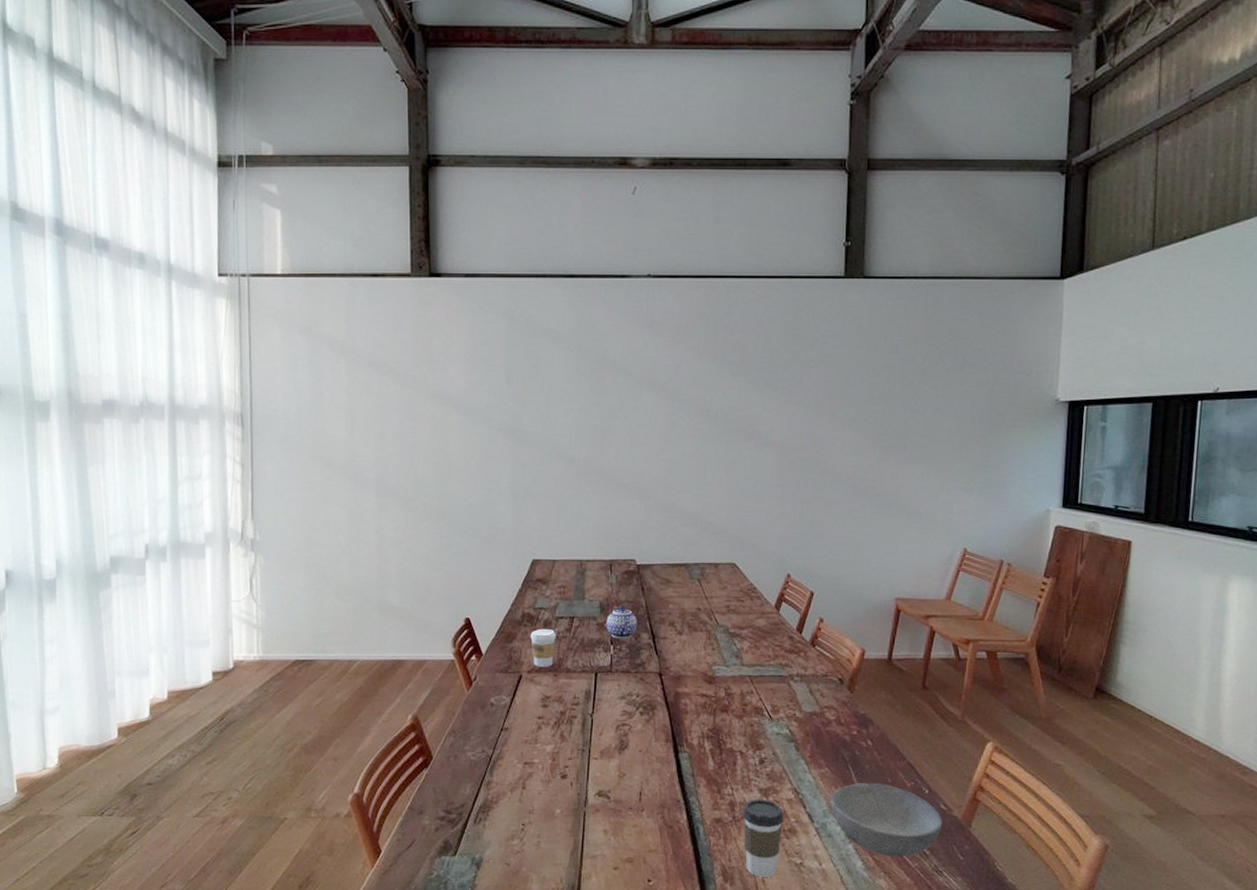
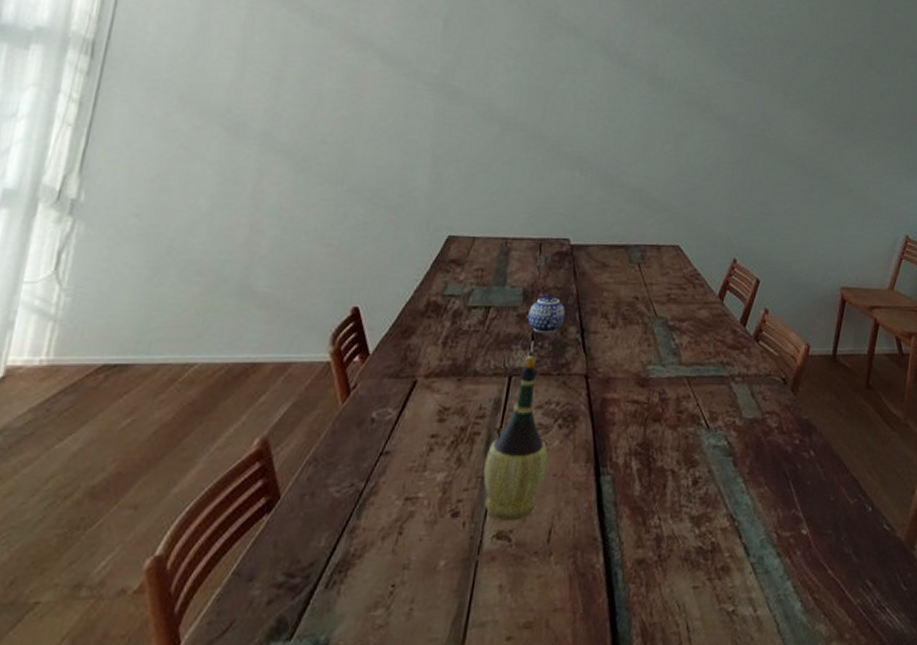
coffee cup: present [530,628,556,667] -> none [433,320,467,370]
wine bottle: none [583,657,634,784] -> present [483,356,549,522]
coffee cup: present [743,799,783,877] -> none [669,529,716,634]
bowl: present [829,783,943,857] -> none [768,502,886,594]

